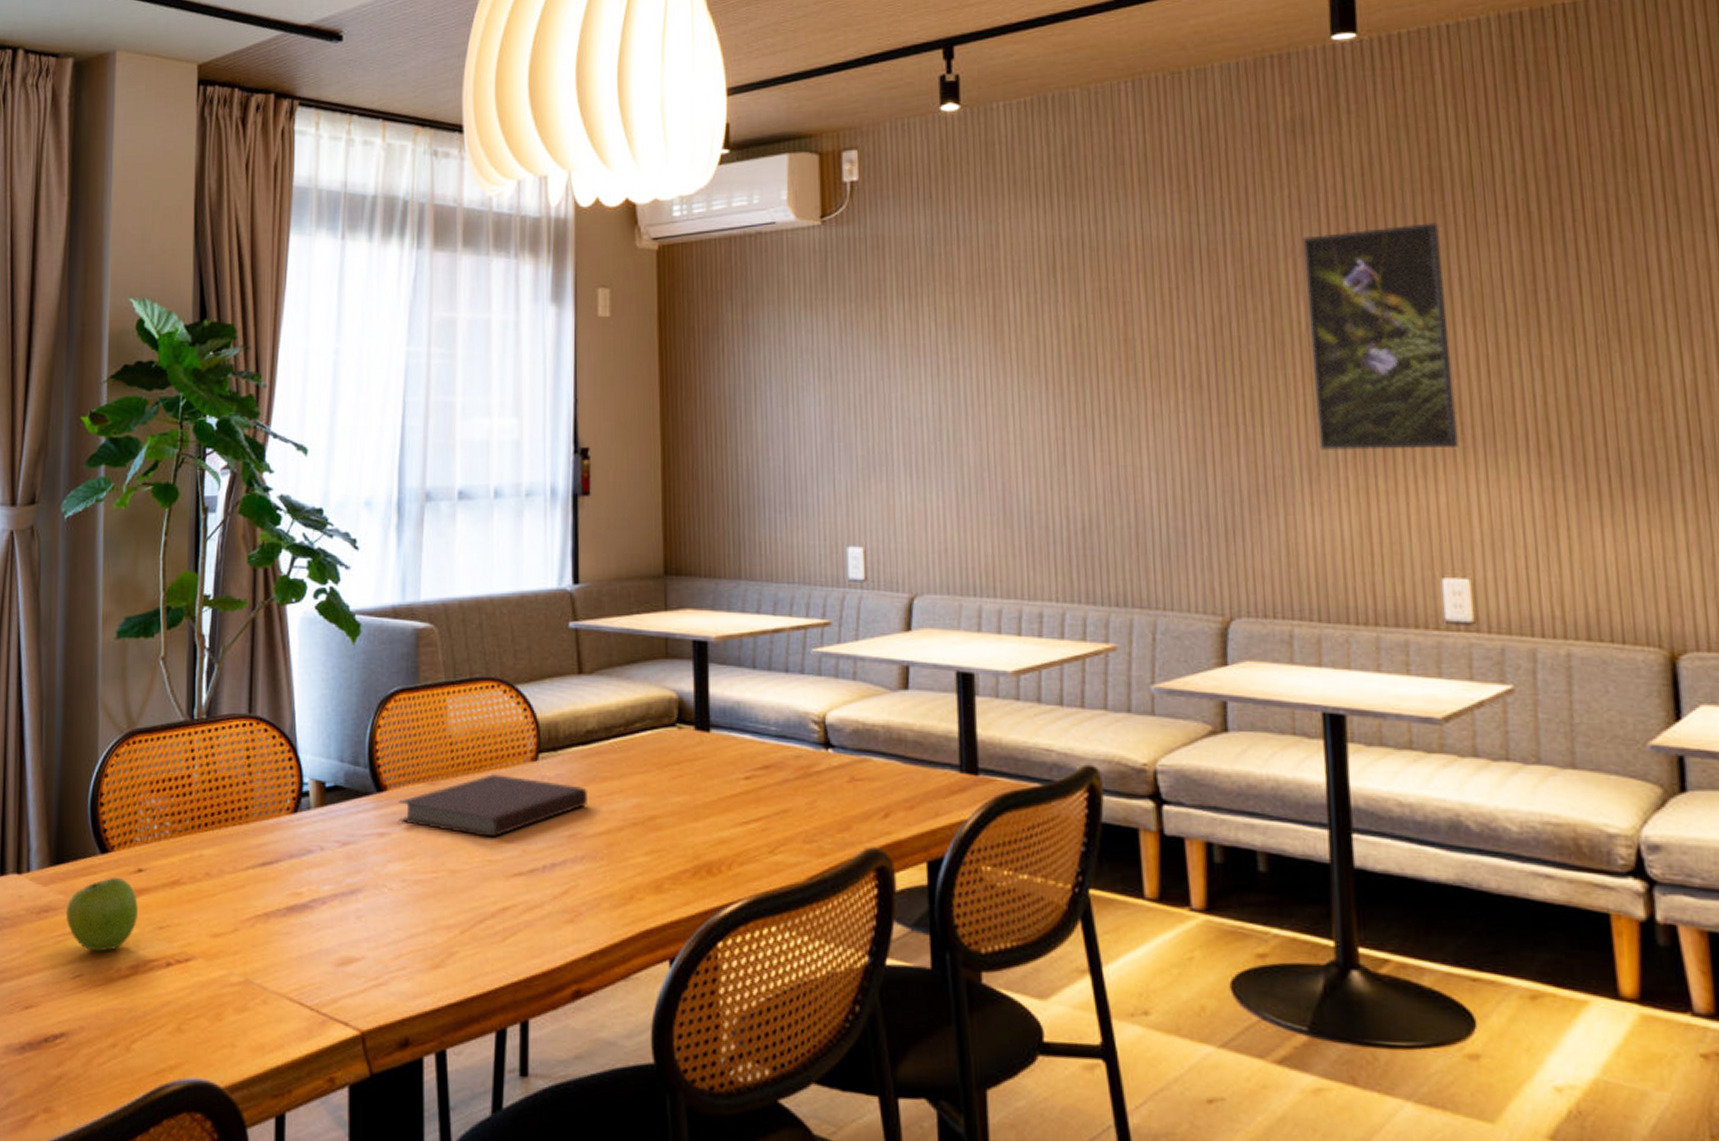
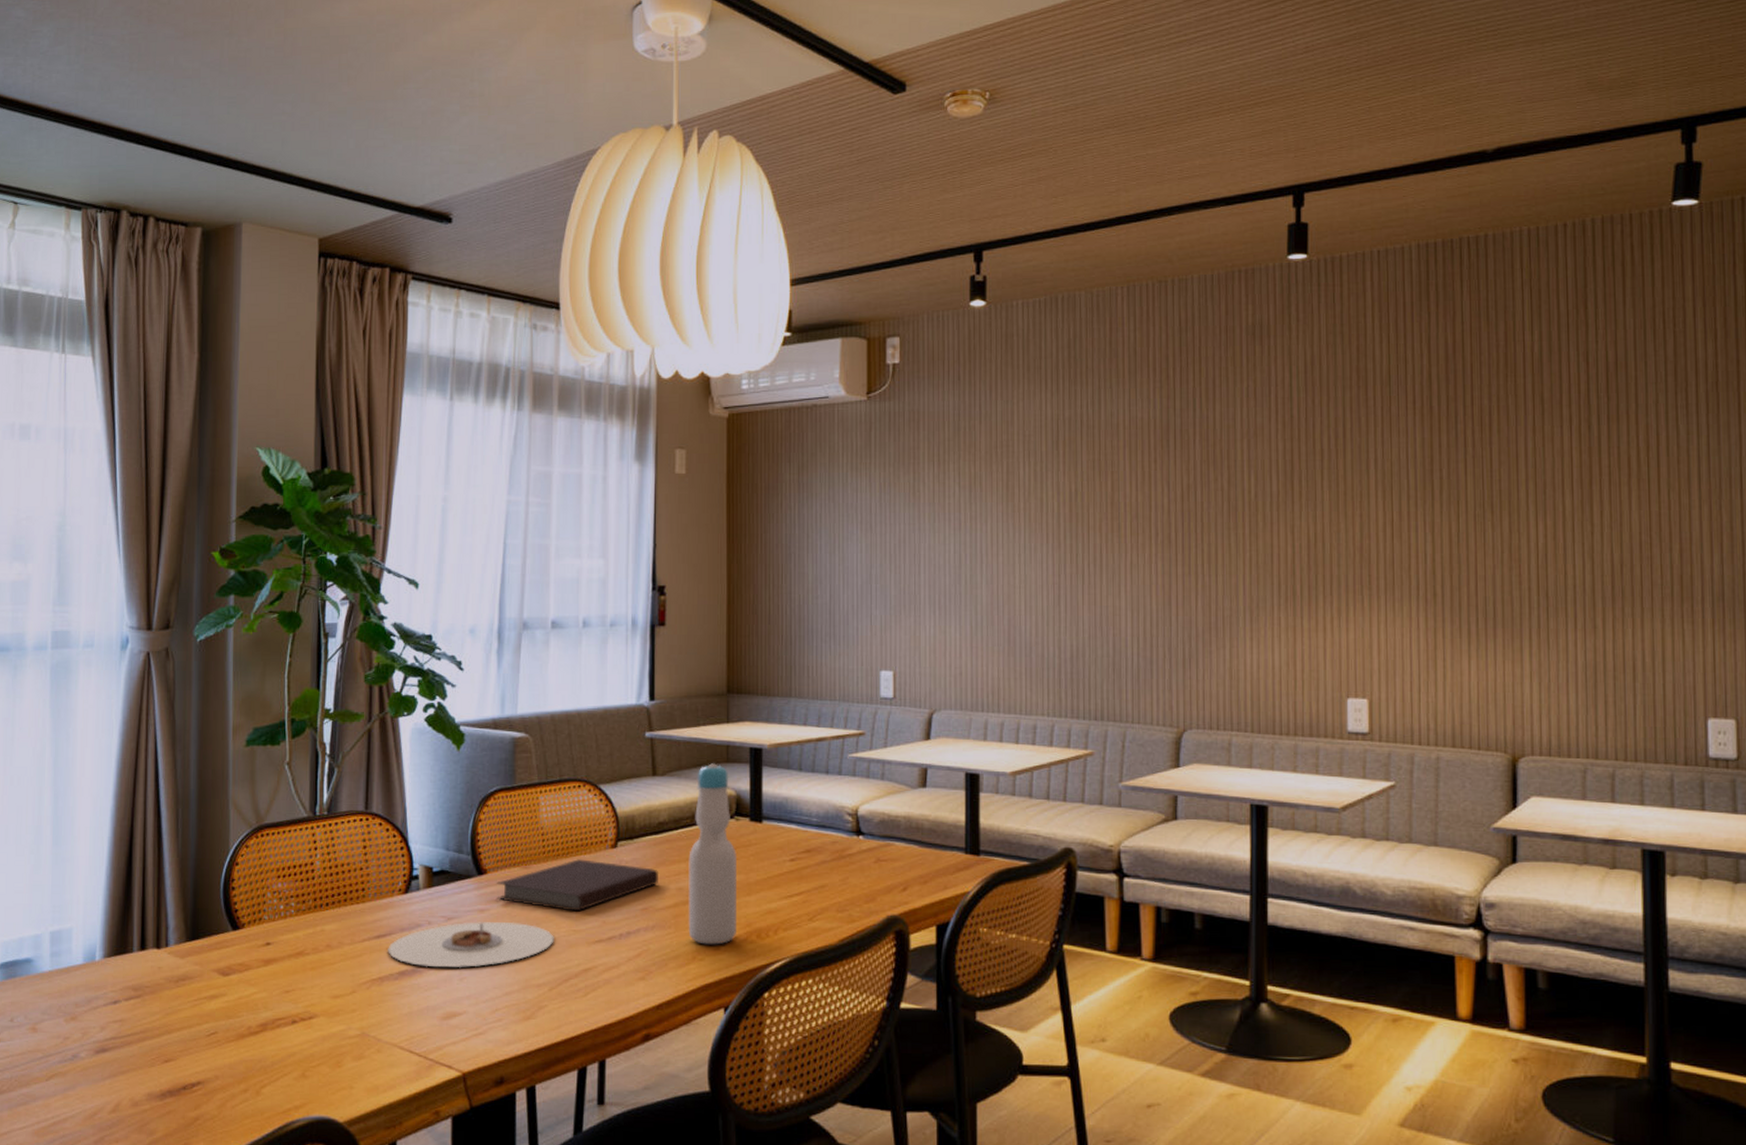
fruit: present [65,876,138,952] -> none [201,949,266,1013]
plate: none [274,848,466,903] -> present [388,921,554,967]
bottle: none [623,659,682,882] -> present [688,763,738,945]
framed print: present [1302,223,1460,450] -> none [1256,413,1367,596]

